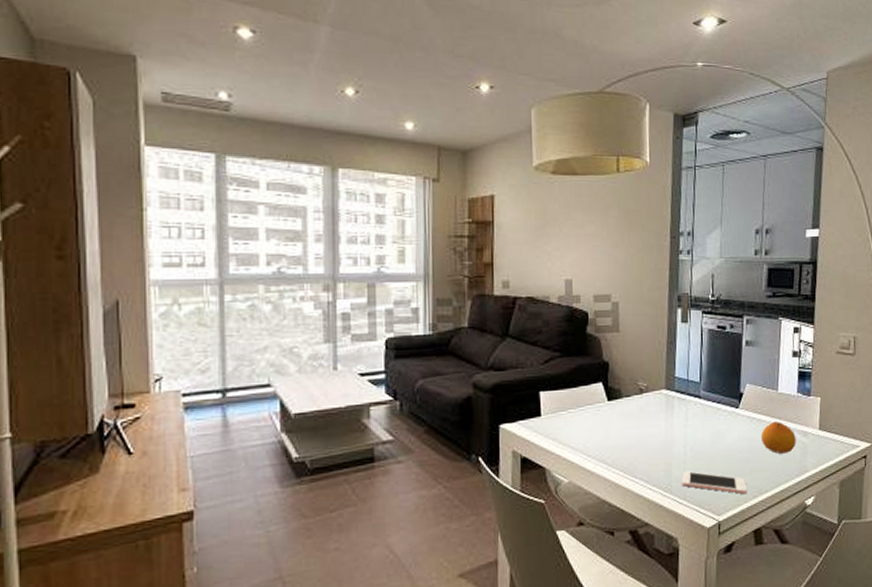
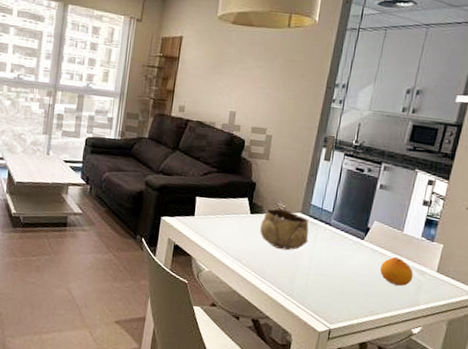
decorative bowl: none [622,388,679,438] -> present [260,208,309,251]
cell phone: present [682,471,747,495] -> none [303,282,360,312]

